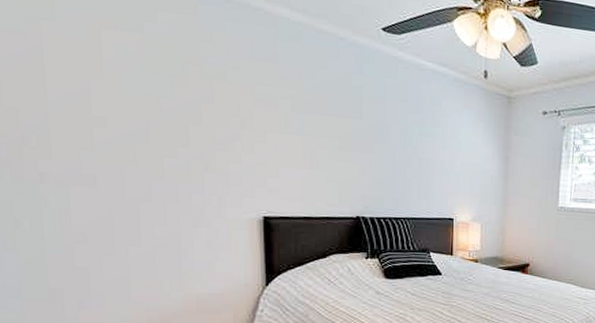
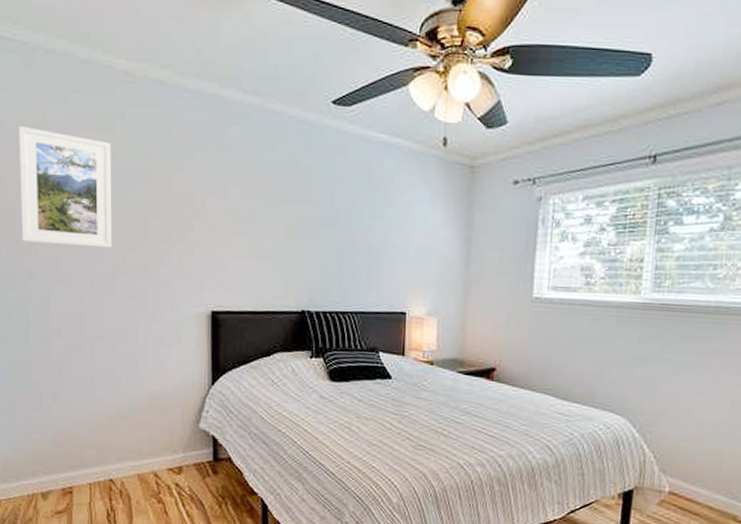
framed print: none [18,16,147,153] -> present [19,126,112,248]

